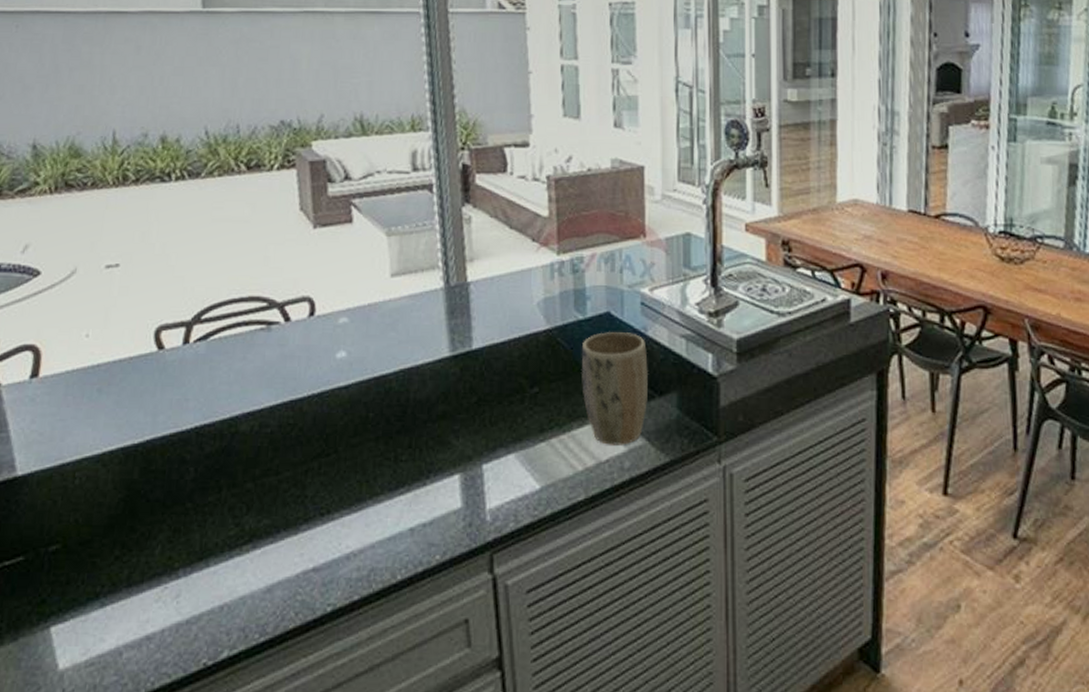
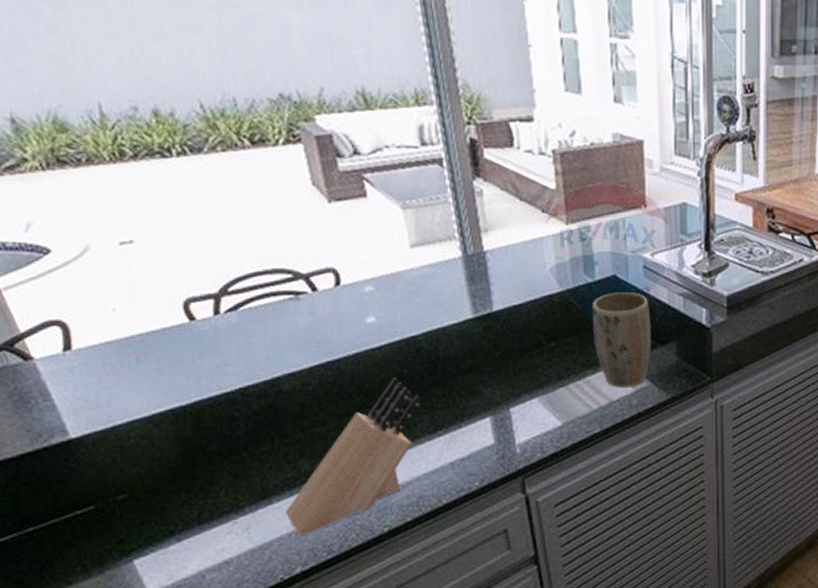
knife block: none [220,422,385,609] -> present [284,377,421,535]

